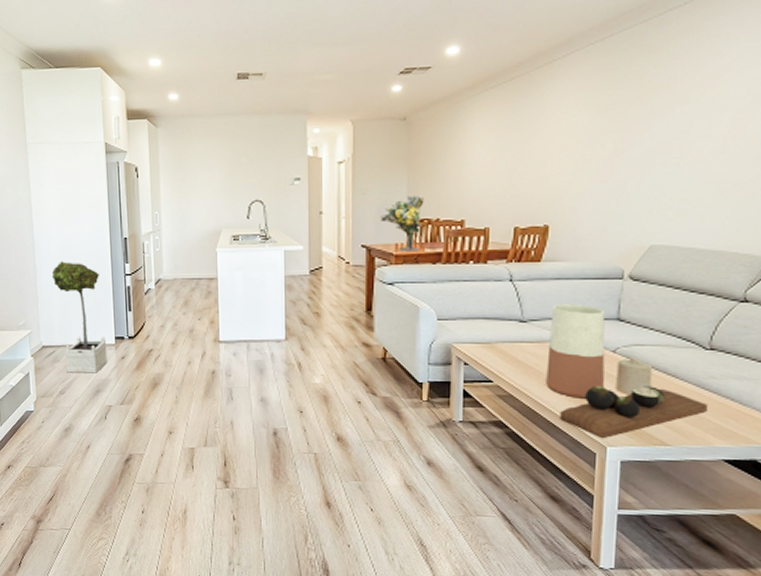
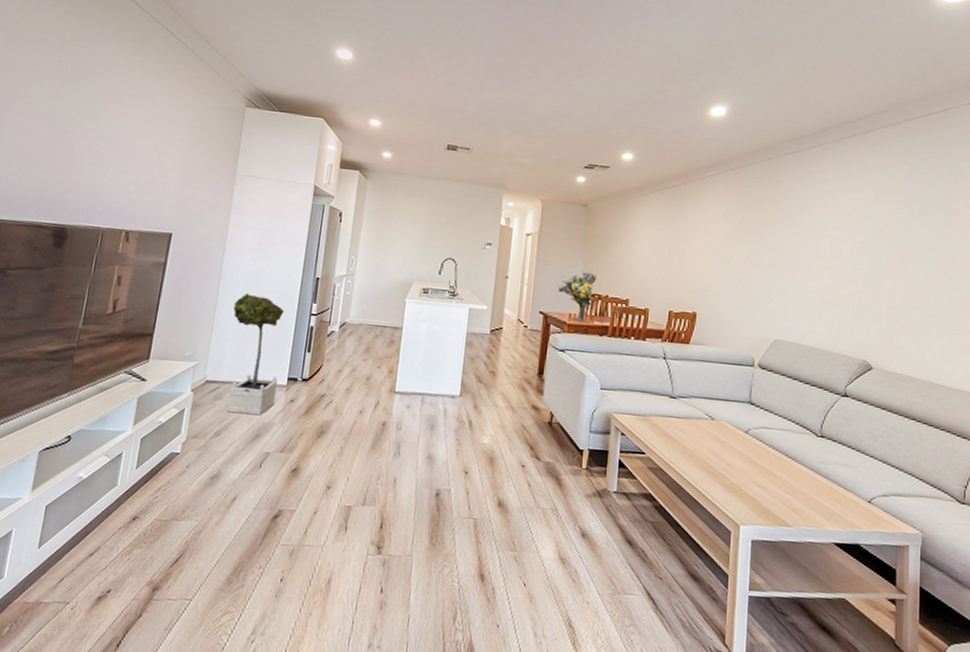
vase: present [546,304,606,399] -> none [690,383,740,476]
decorative tray: present [560,385,707,438] -> none [701,463,820,516]
candle: present [616,357,653,395] -> none [748,439,777,475]

